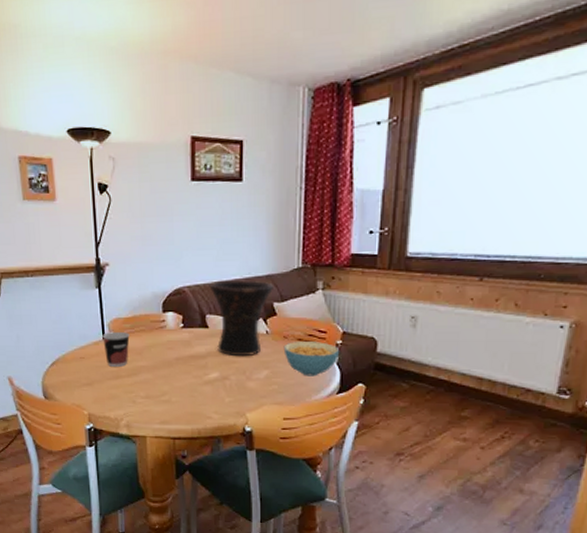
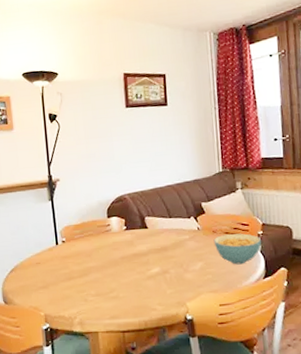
cup: present [102,331,130,367] -> none [56,237,80,269]
vase: present [209,280,273,357] -> none [146,185,200,252]

